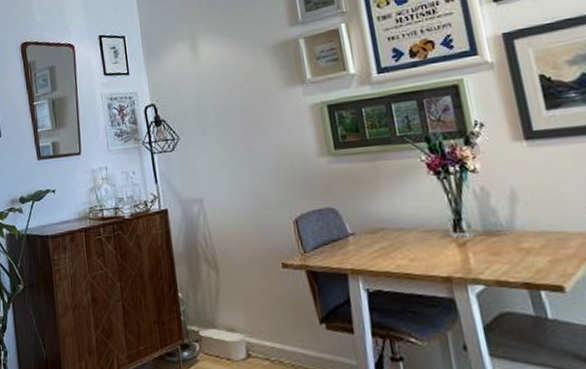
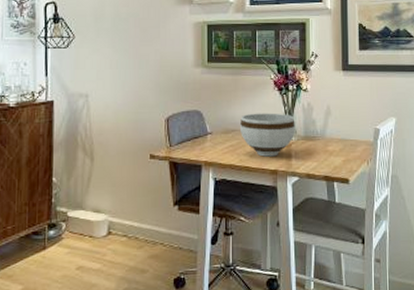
bowl: none [389,203,469,260] -> present [240,113,295,157]

